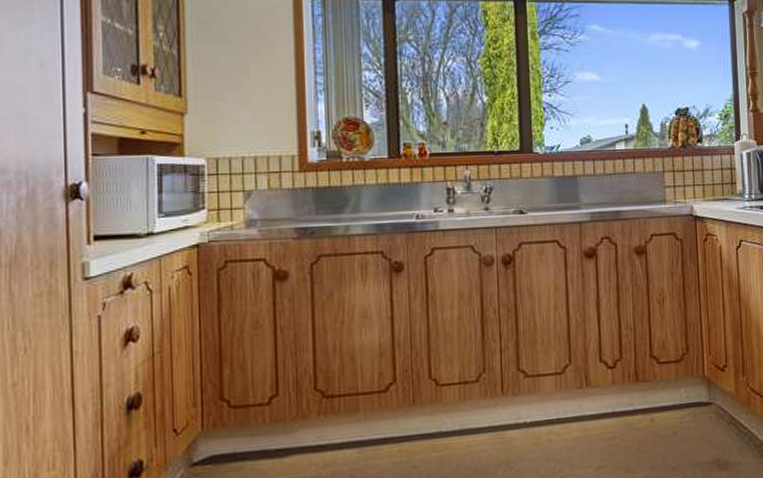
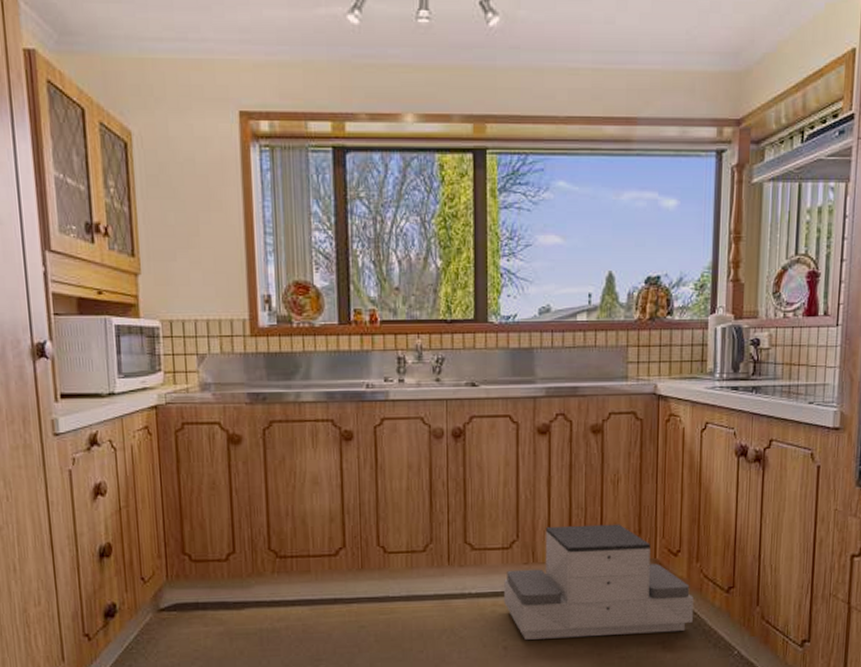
step stool: none [559,342,744,468] -> present [504,524,693,640]

